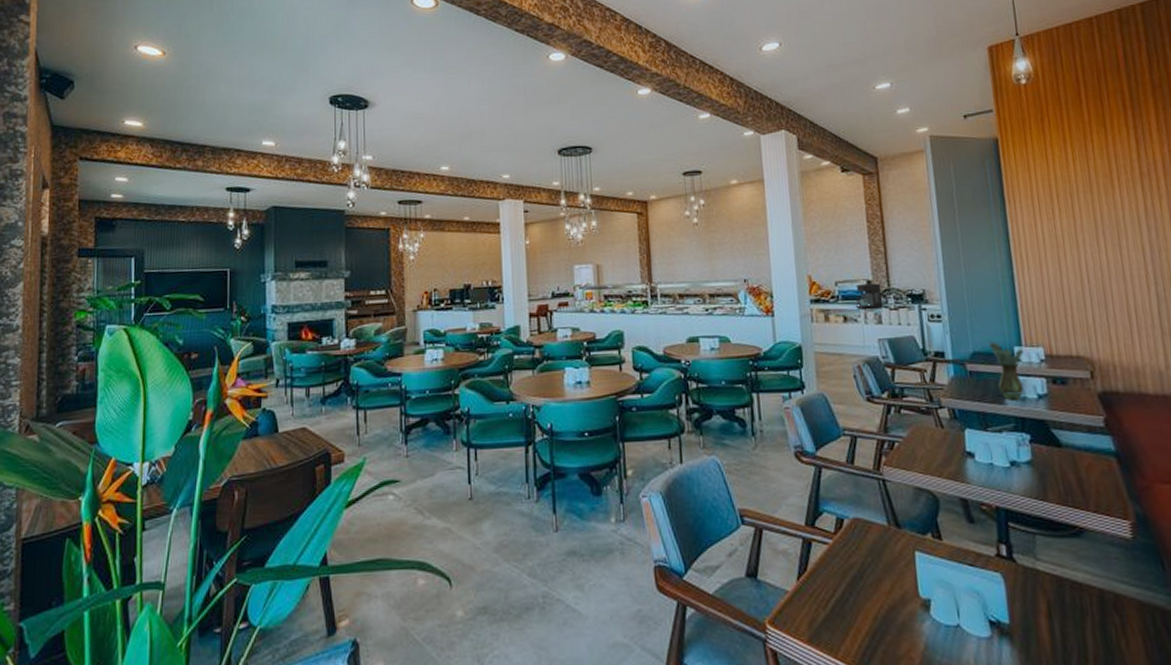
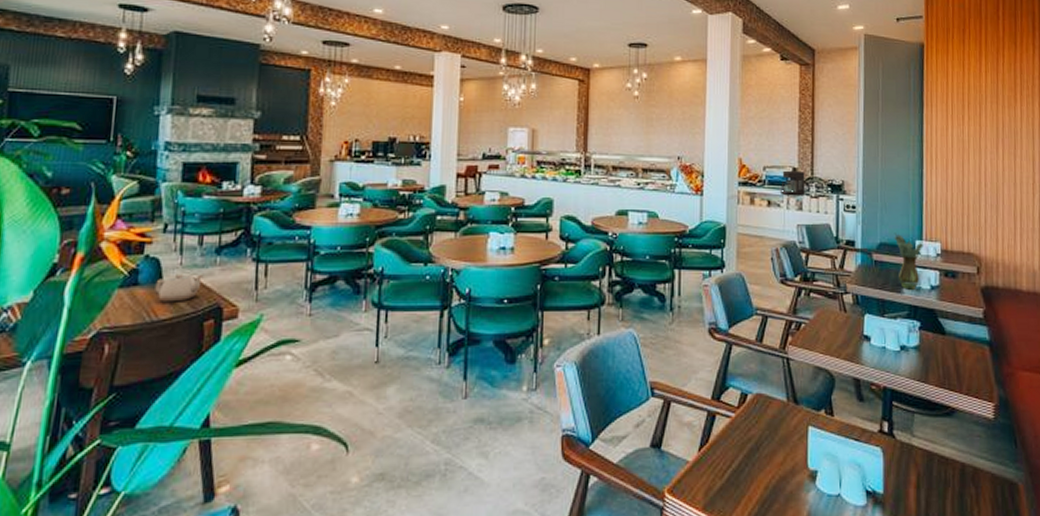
teapot: none [273,423,312,451] -> present [155,274,204,302]

